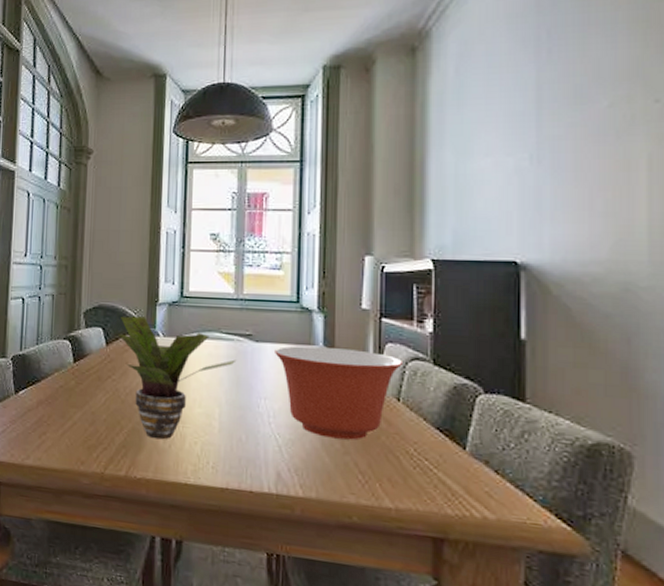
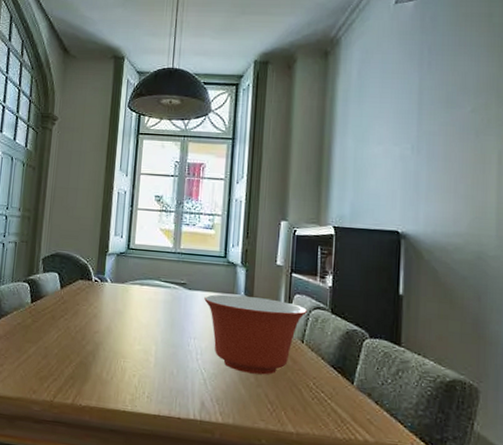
potted plant: present [119,316,237,440] -> none [72,263,172,372]

